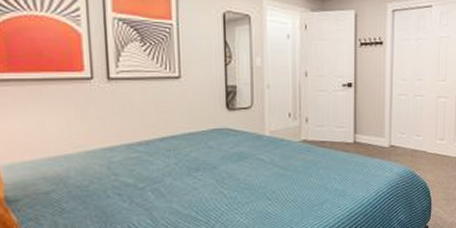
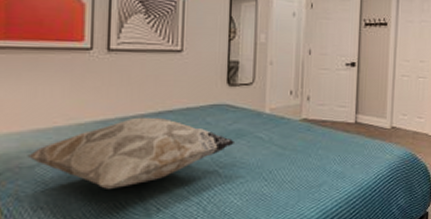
decorative pillow: none [42,142,239,212] -> present [27,117,236,189]

